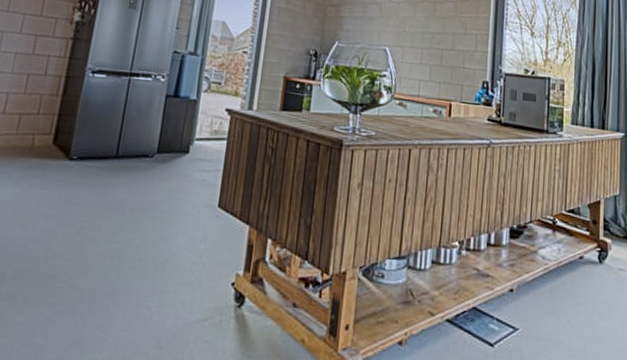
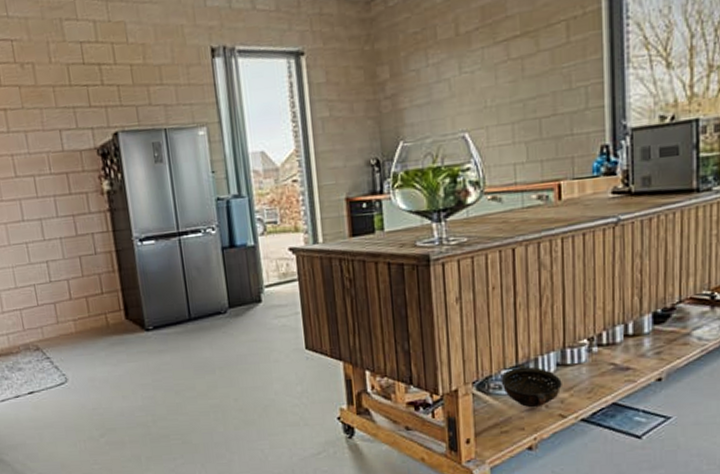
colander: none [384,258,434,302] -> present [501,365,562,408]

